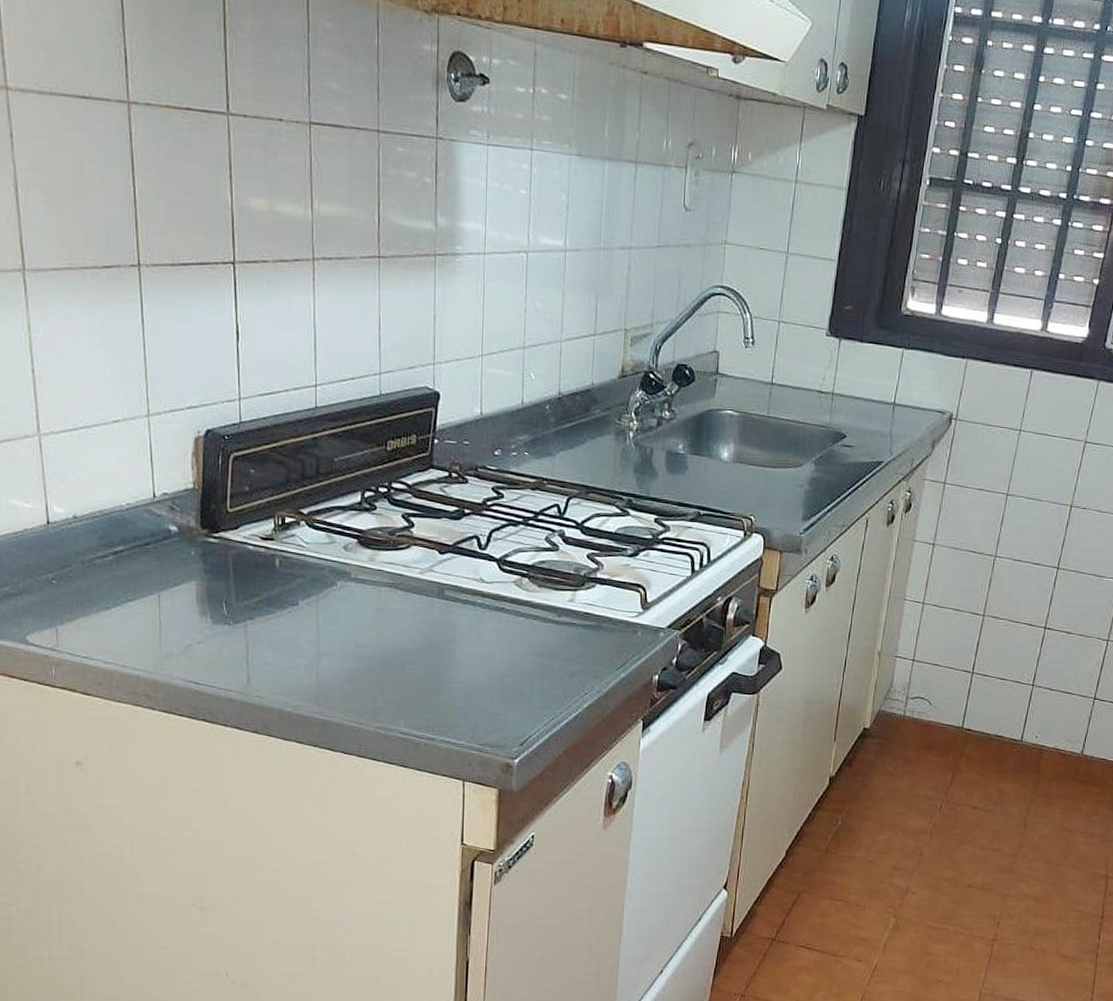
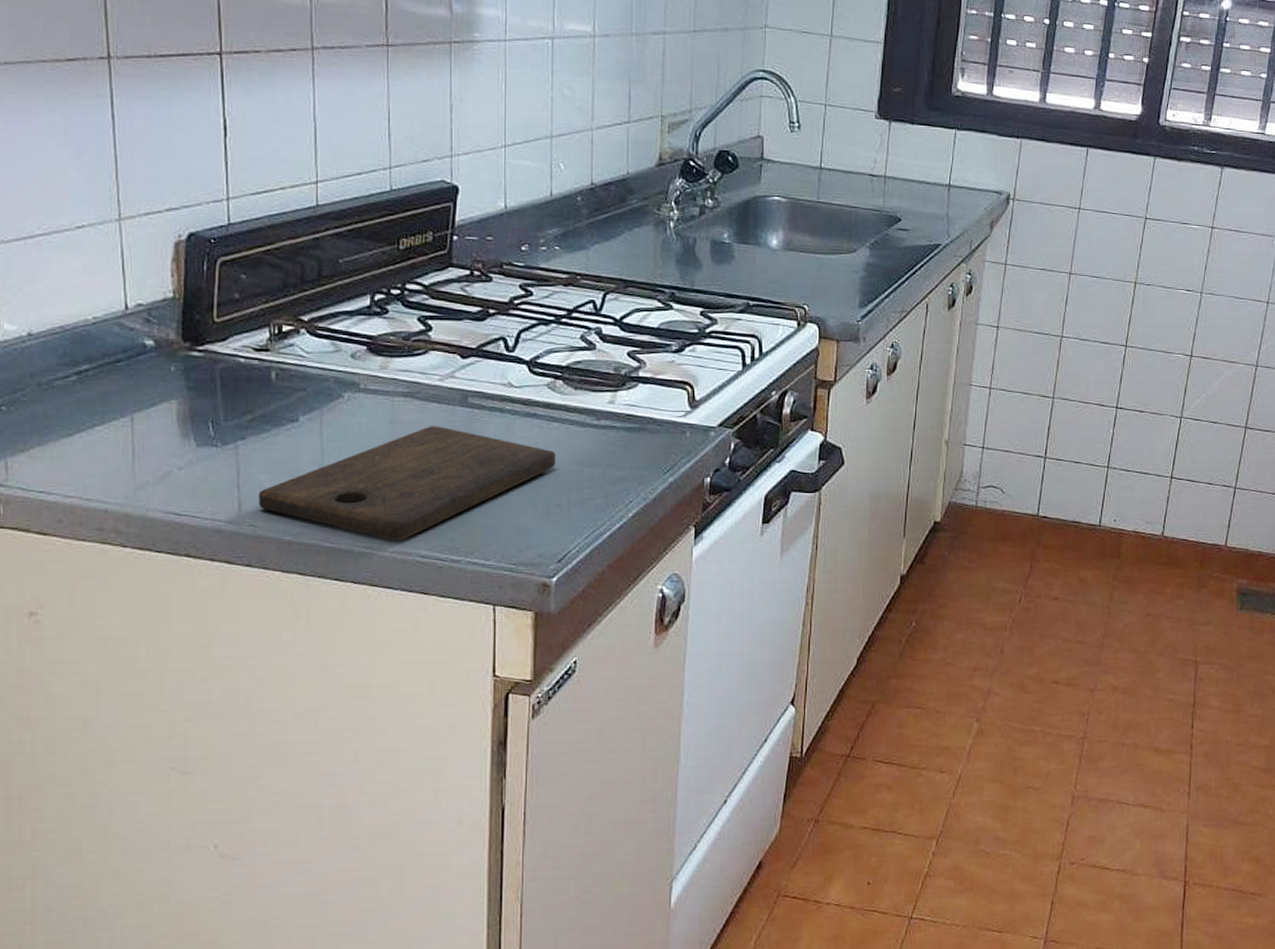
cutting board: none [263,615,521,717] -> present [258,426,556,540]

